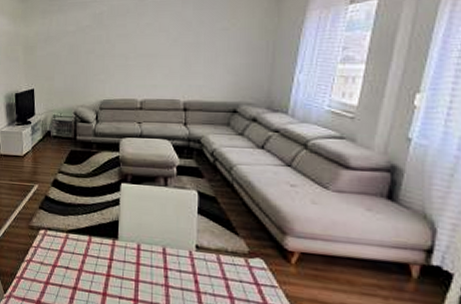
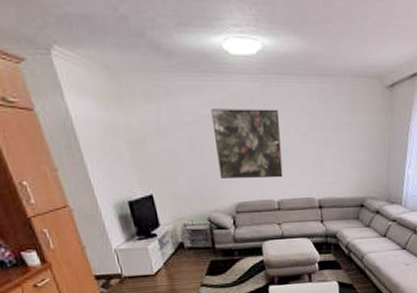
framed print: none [90,18,152,79] -> present [211,109,283,179]

